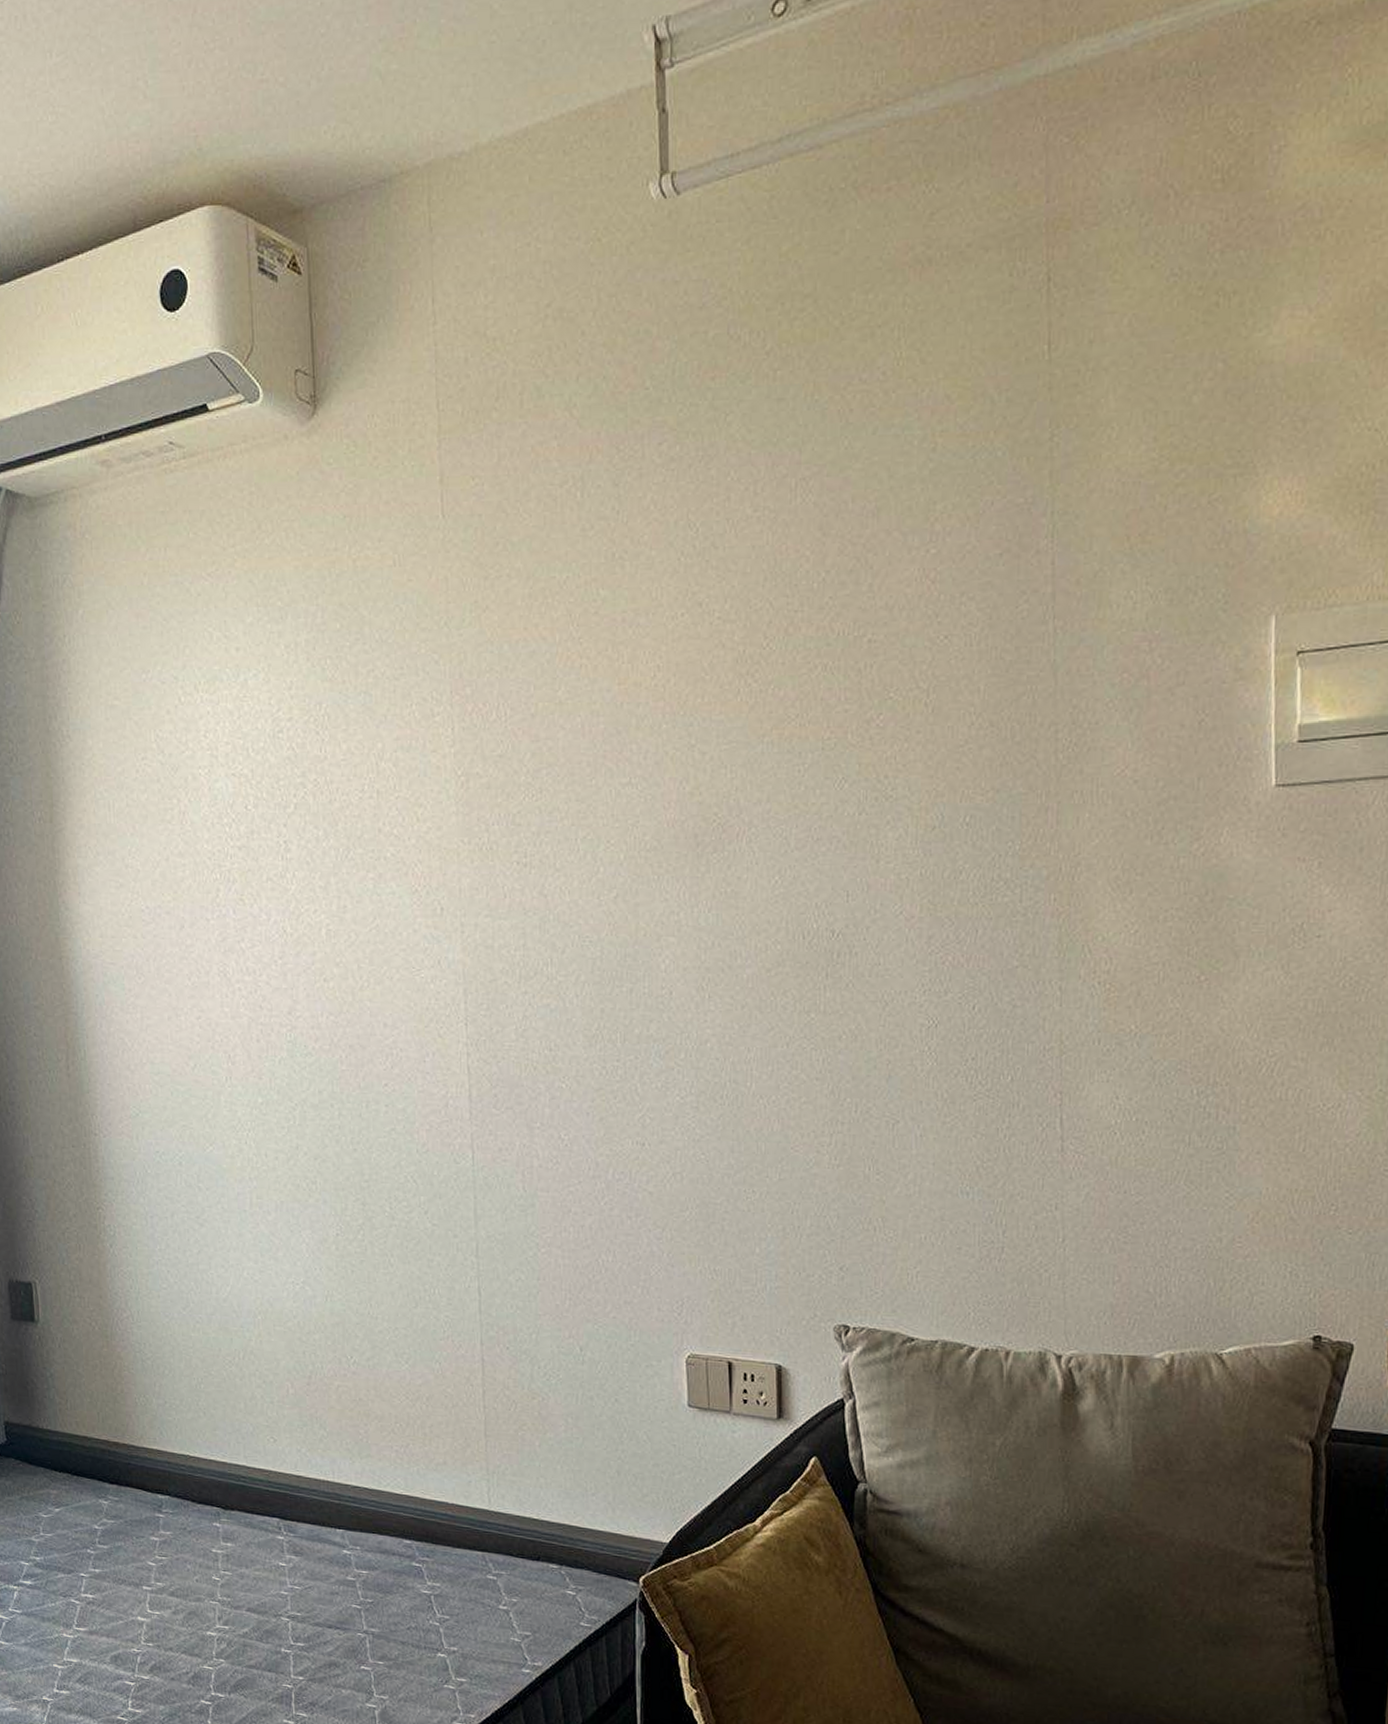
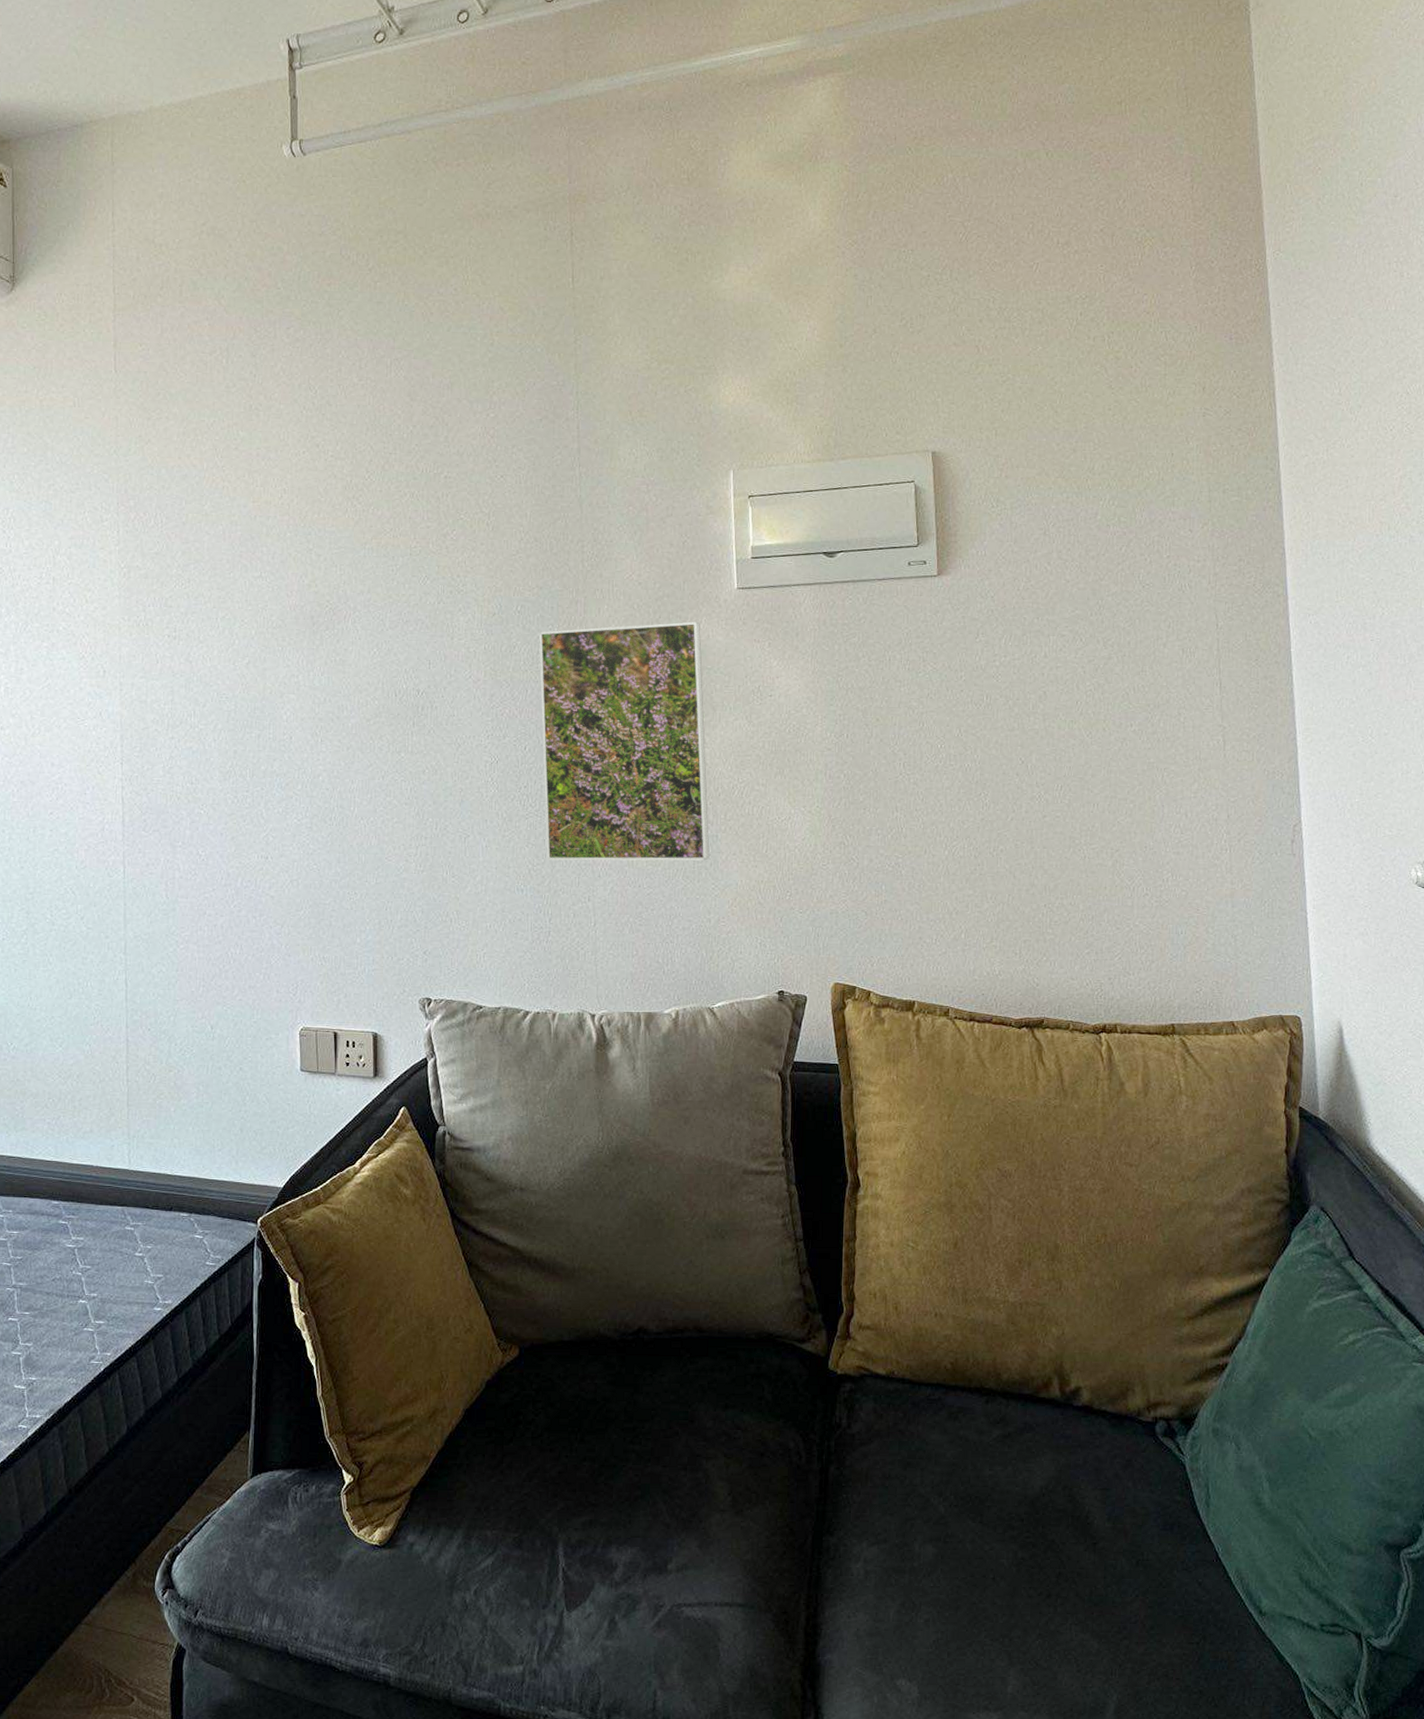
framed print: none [994,833,1224,1161] -> present [539,621,710,861]

